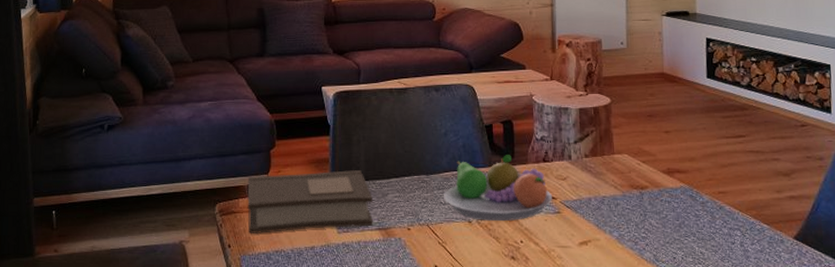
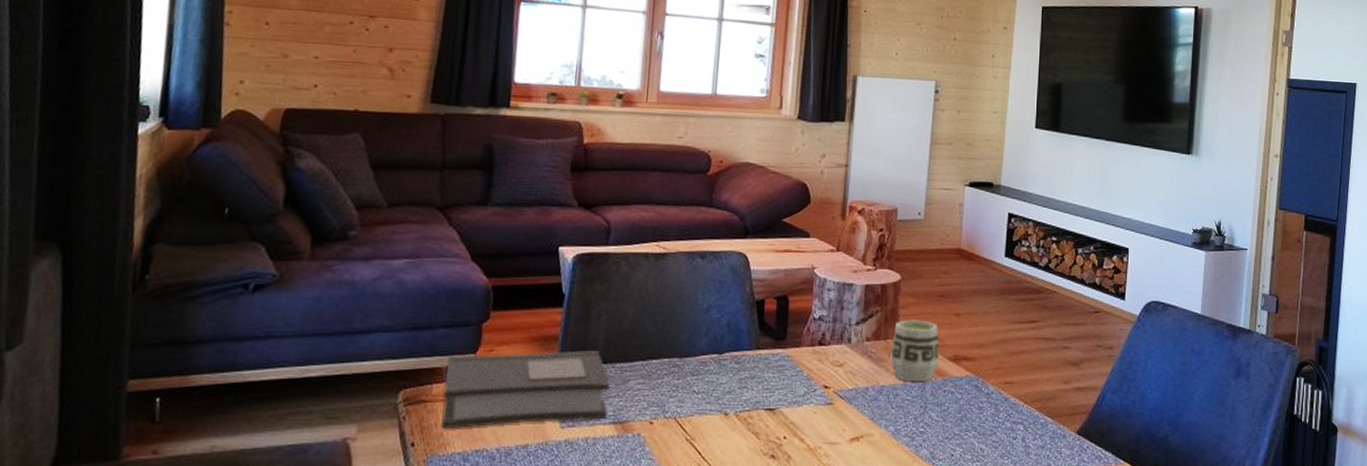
fruit bowl: present [443,155,552,221] -> none [697,336,825,413]
cup: none [608,138,654,192] -> present [890,320,940,381]

